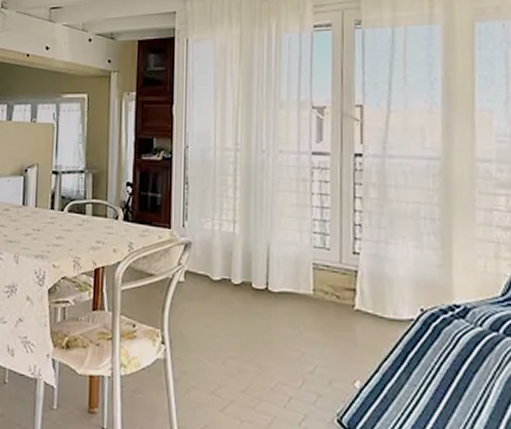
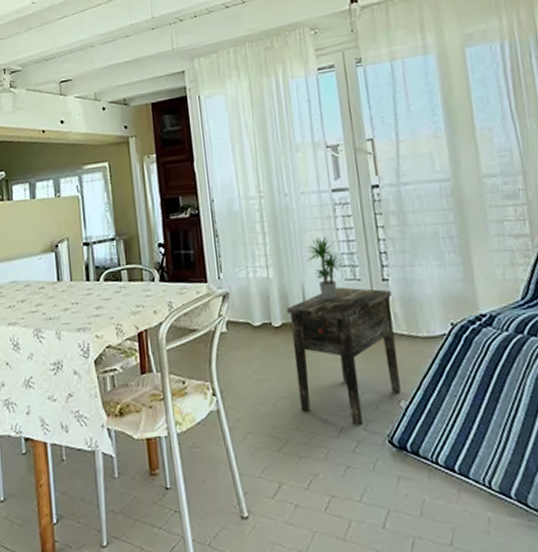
side table: none [249,252,360,400] -> present [287,286,401,427]
potted plant: none [276,199,316,265] -> present [307,236,345,300]

